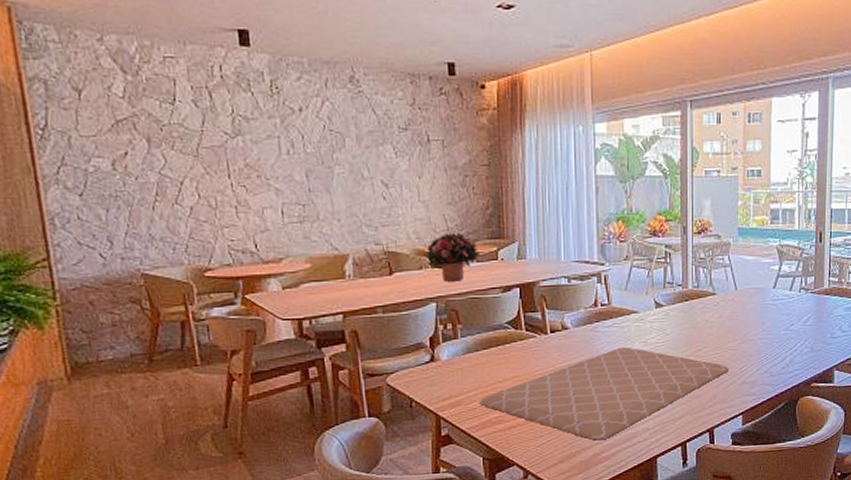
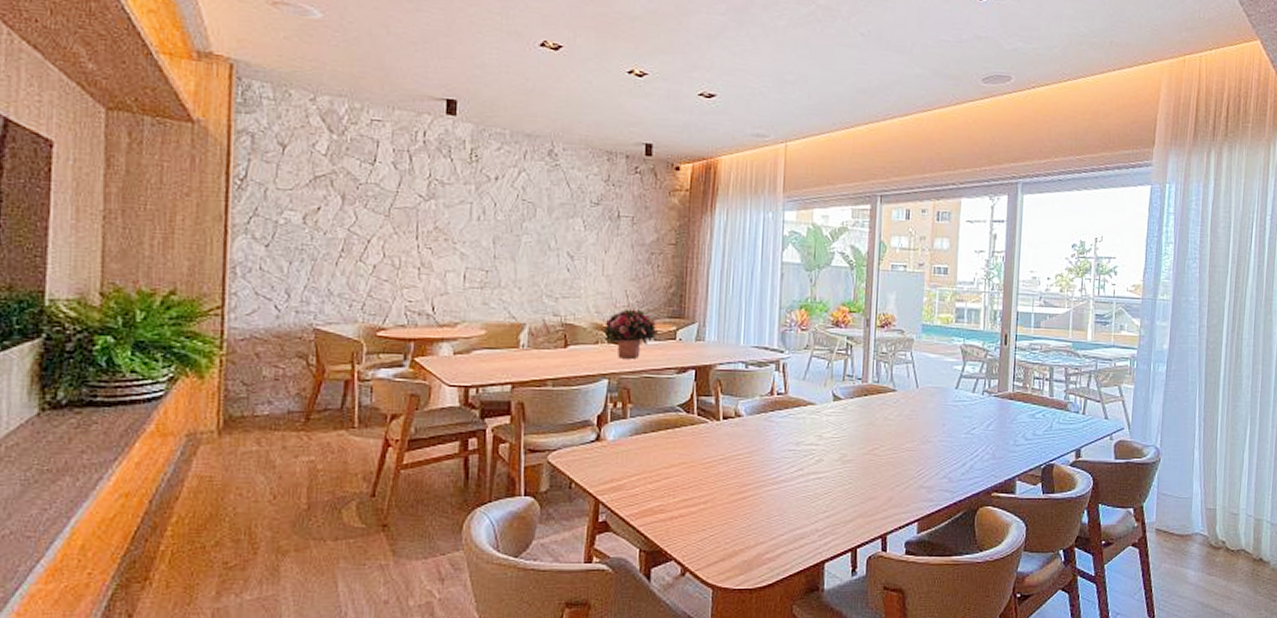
placemat: present [479,346,729,441] -> none [642,439,906,539]

